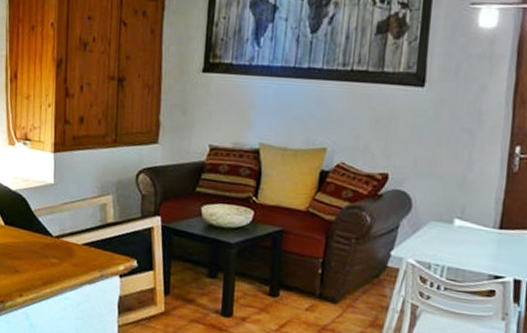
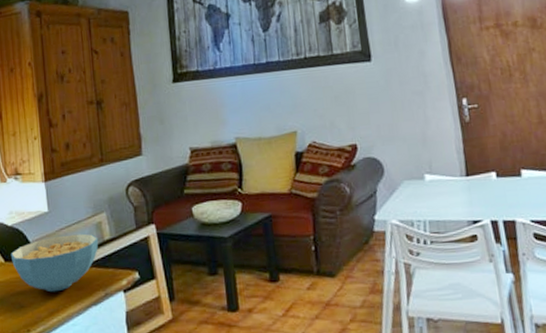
cereal bowl: none [11,209,101,264] -> present [10,233,99,293]

